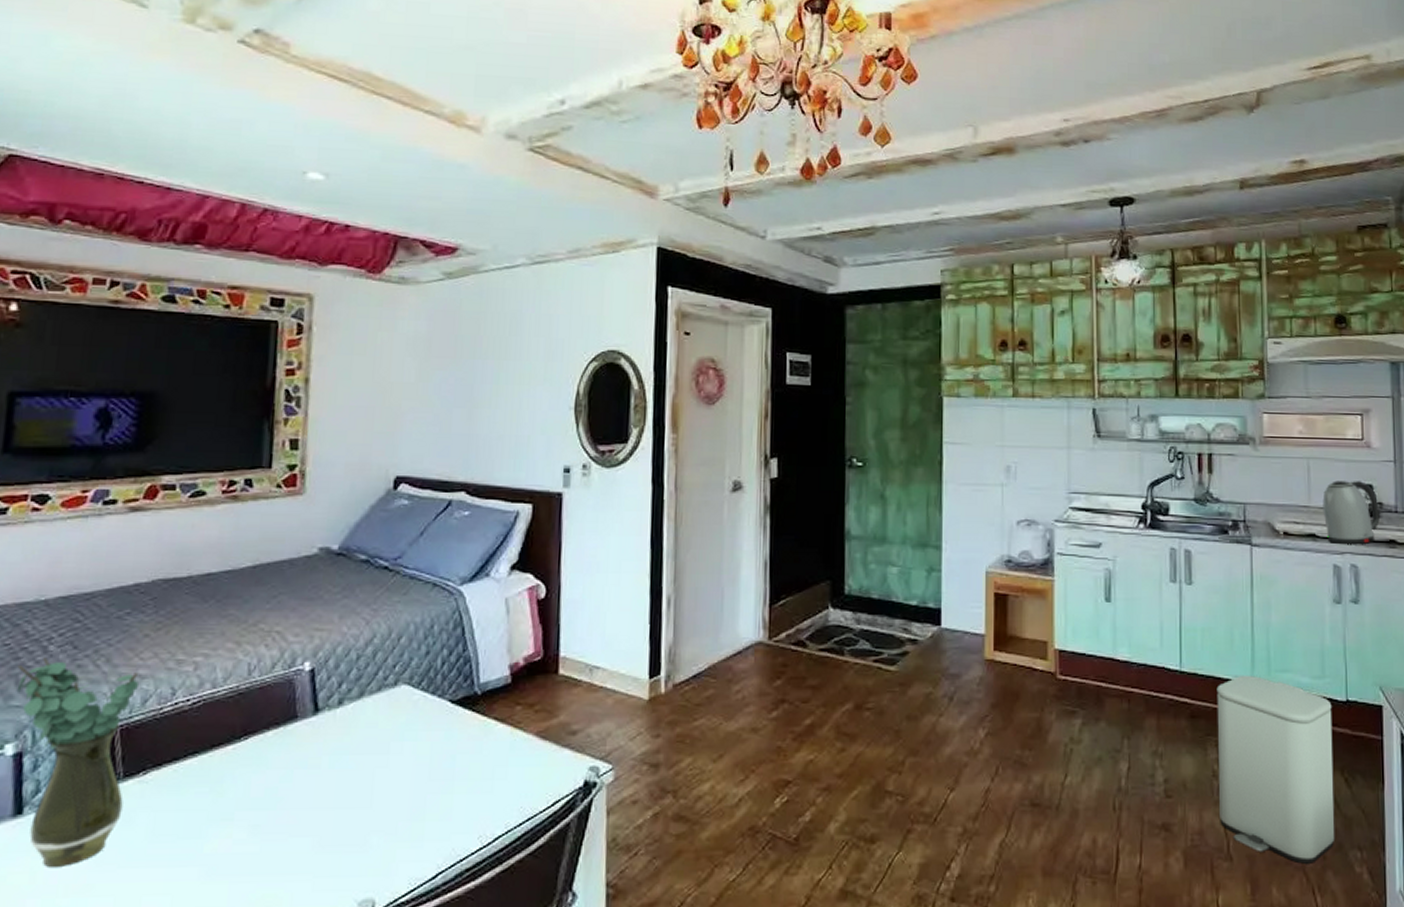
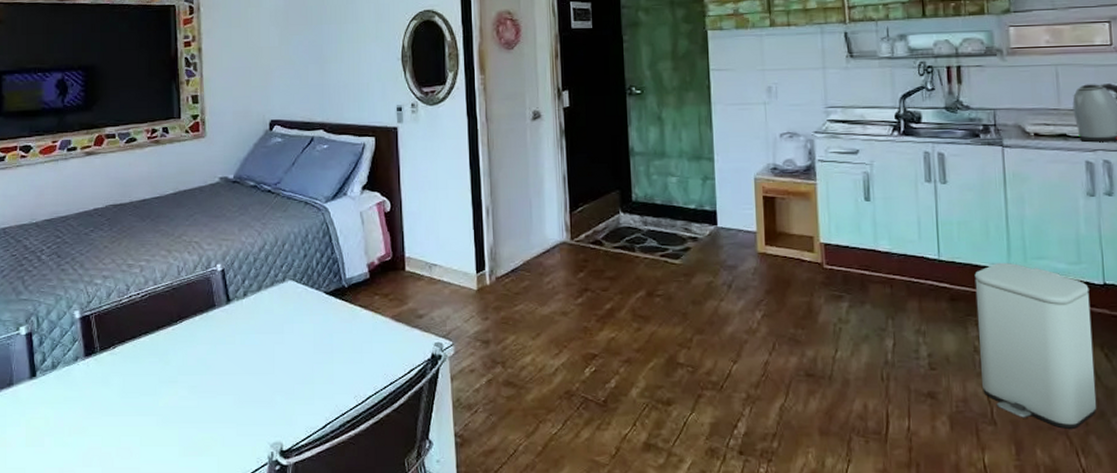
vase: present [16,657,140,867] -> none [22,264,105,414]

